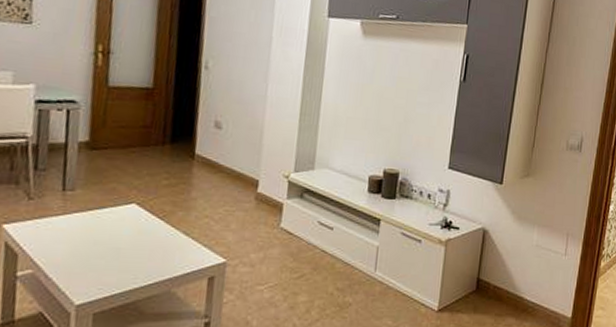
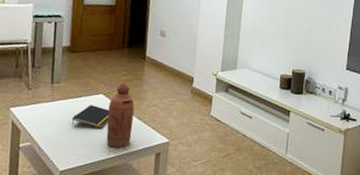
notepad: none [92,218,146,248] -> present [72,105,110,128]
bottle: none [140,188,180,272] -> present [106,82,135,148]

